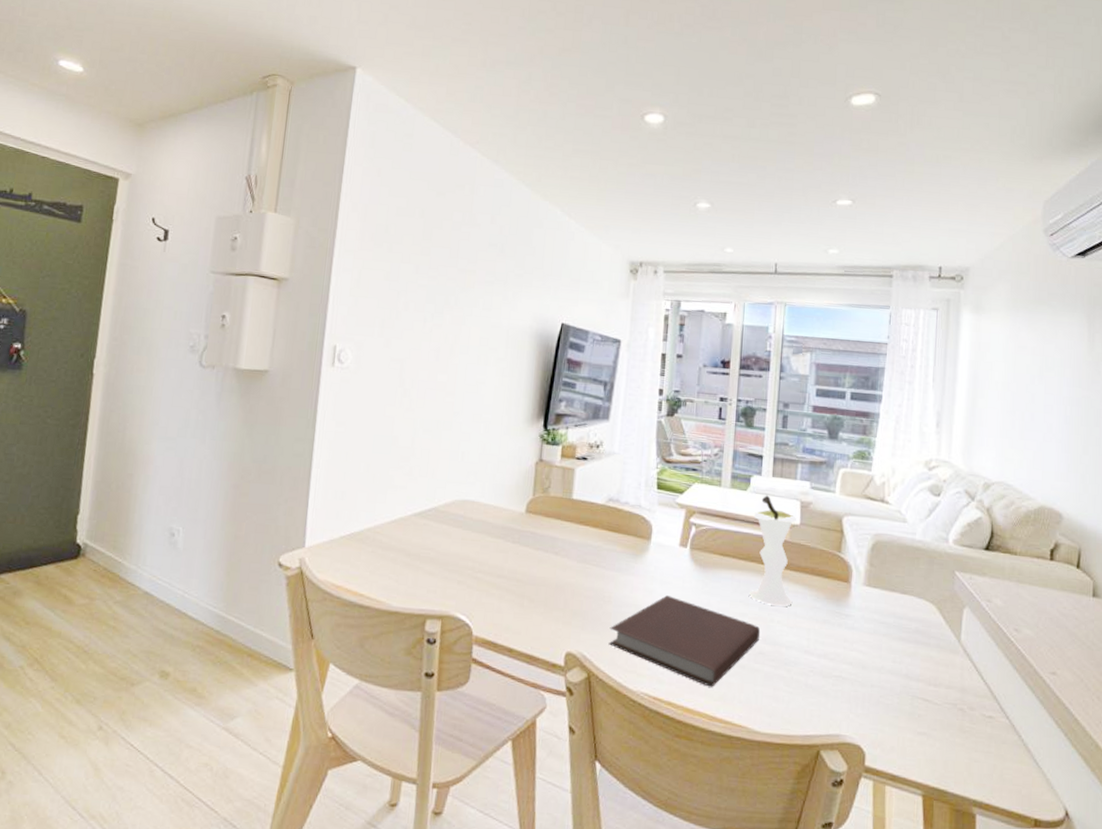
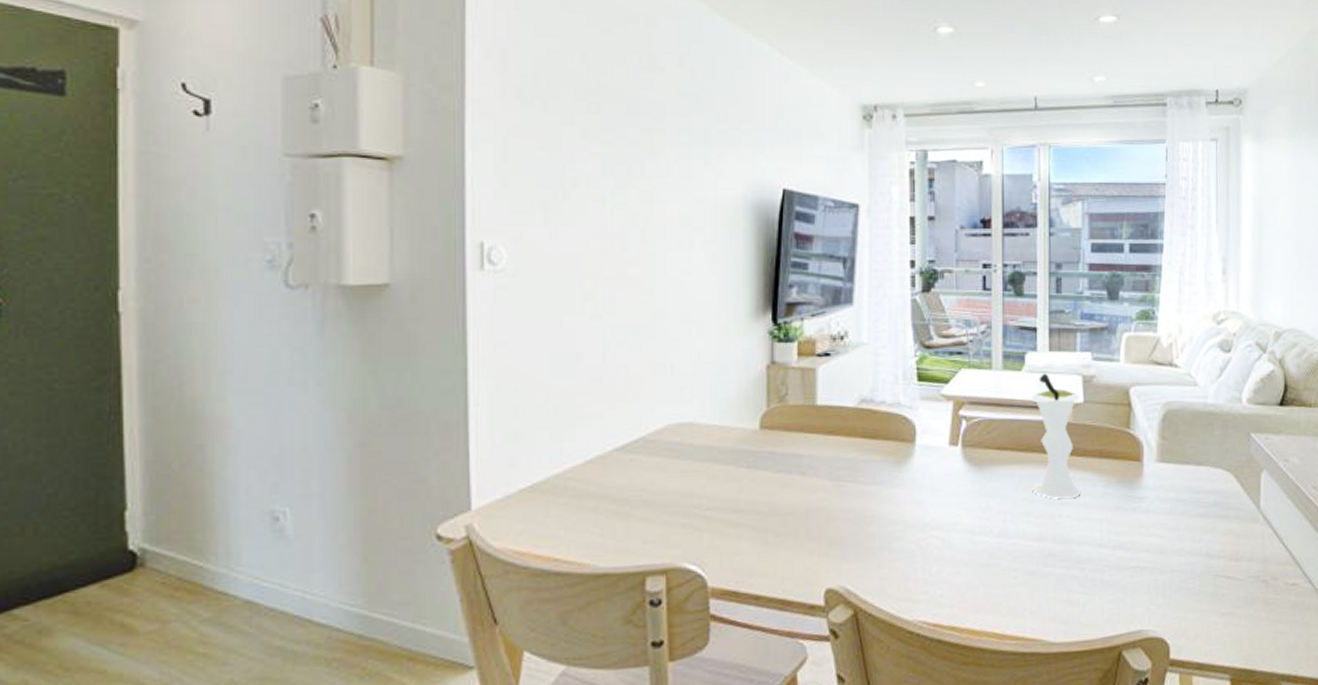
notebook: present [608,595,761,687] -> none [875,504,1049,602]

